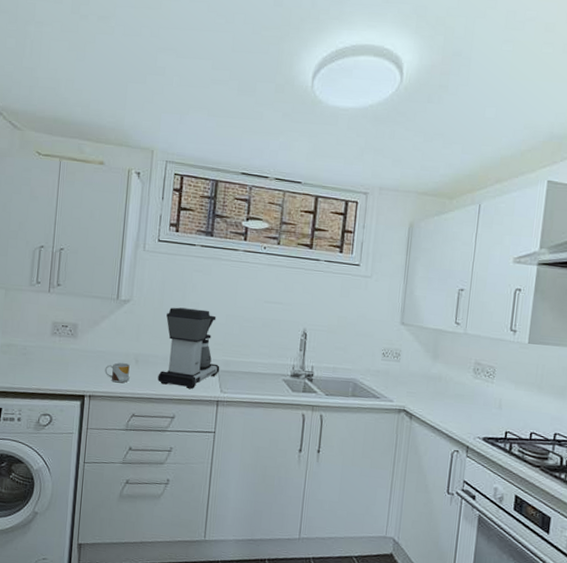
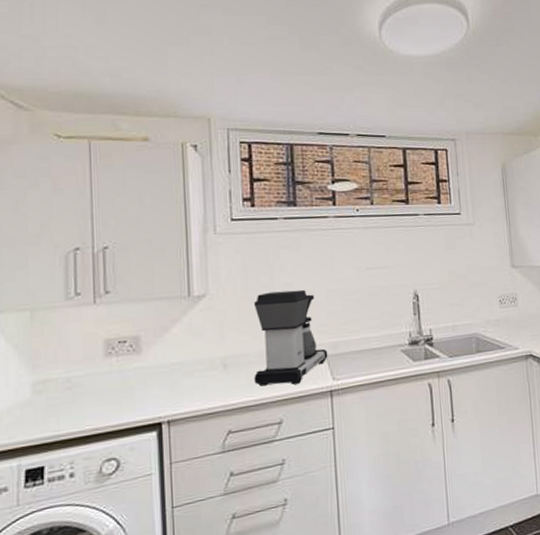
mug: present [105,362,130,383] -> none [184,371,219,398]

